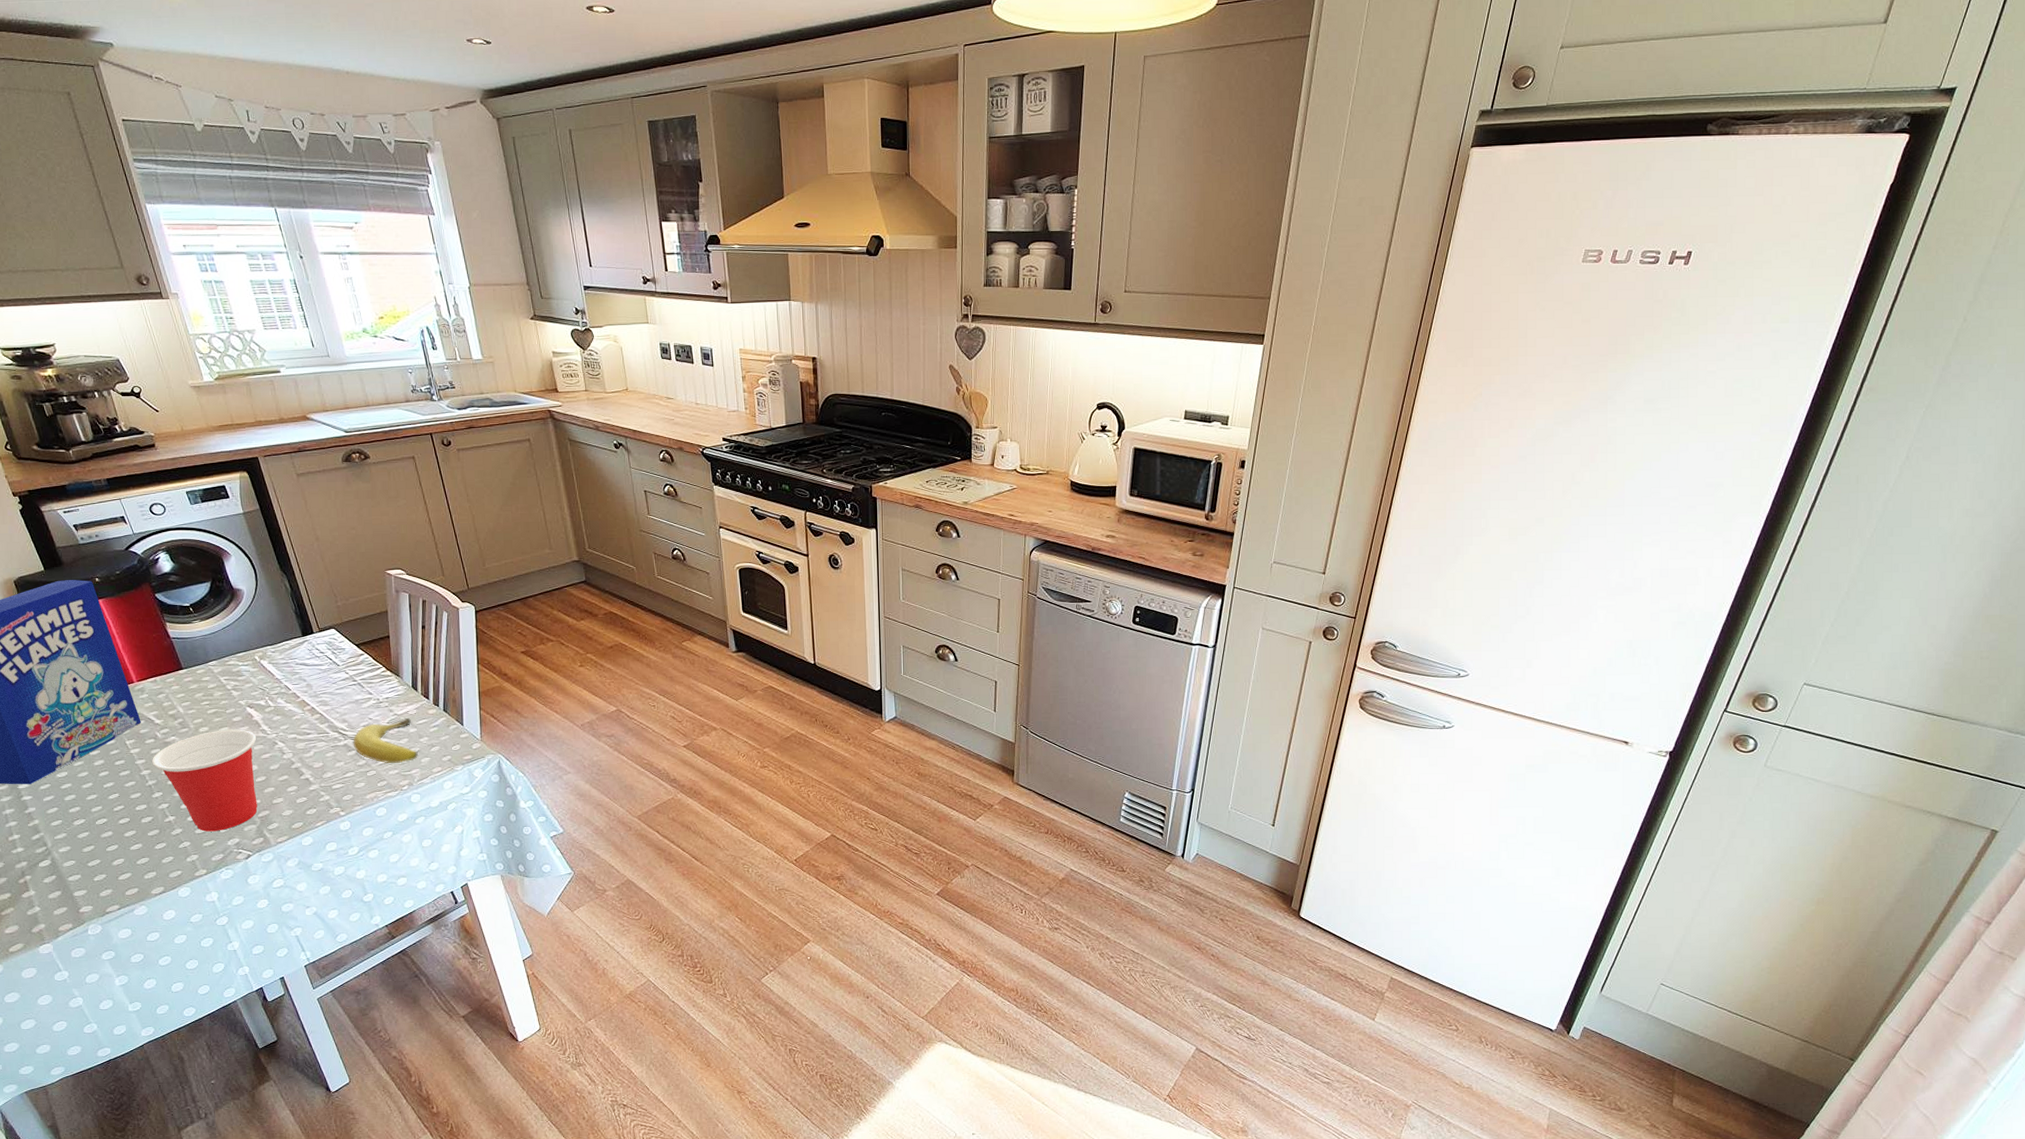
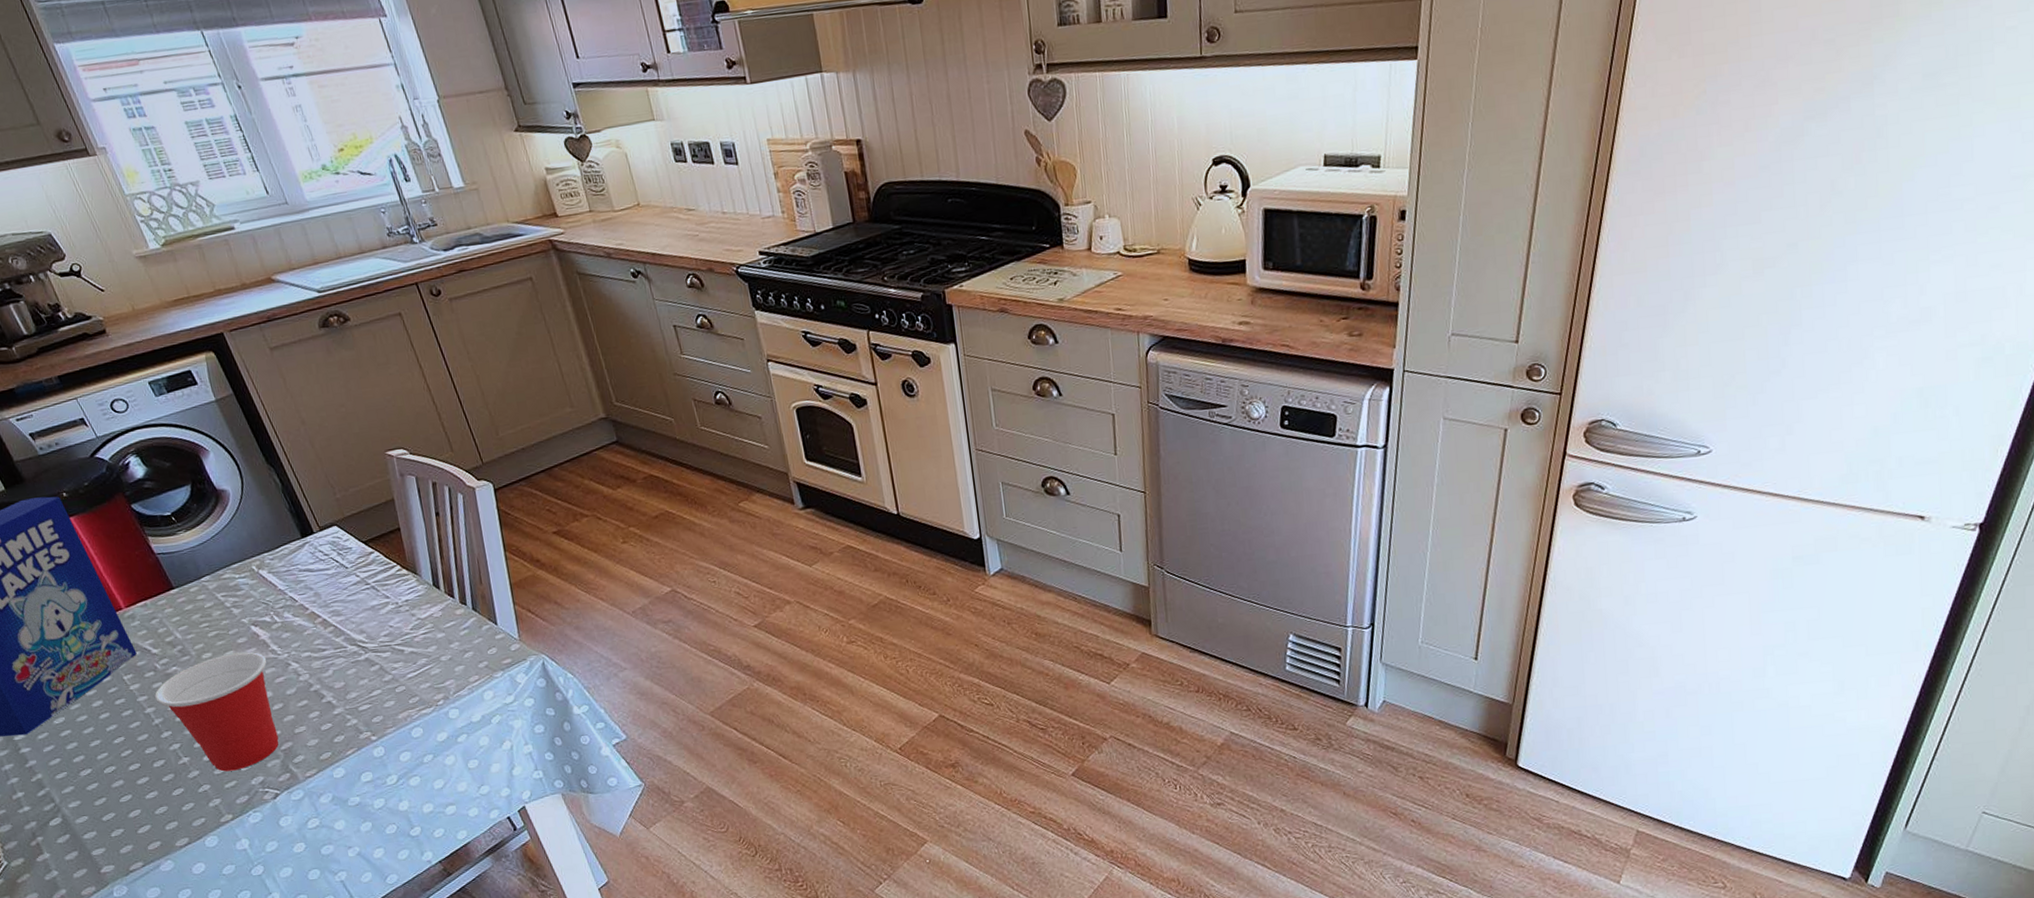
fruit: present [353,718,419,764] -> none [375,622,452,677]

